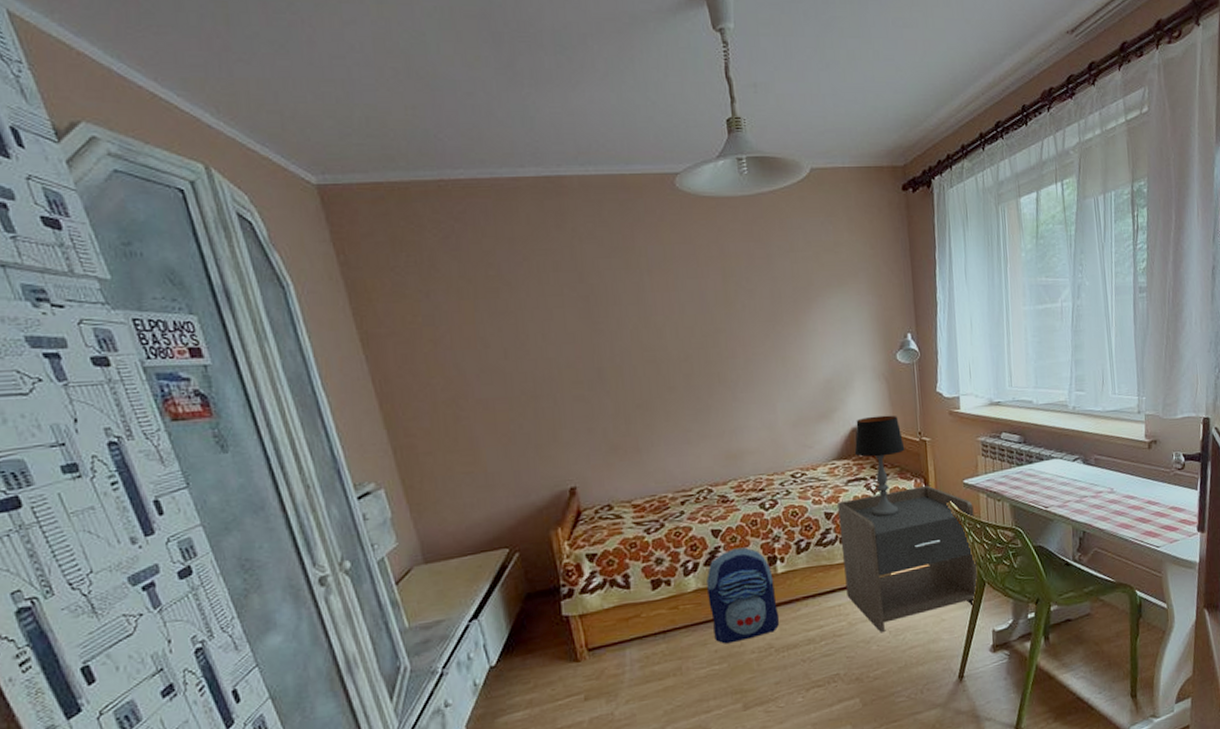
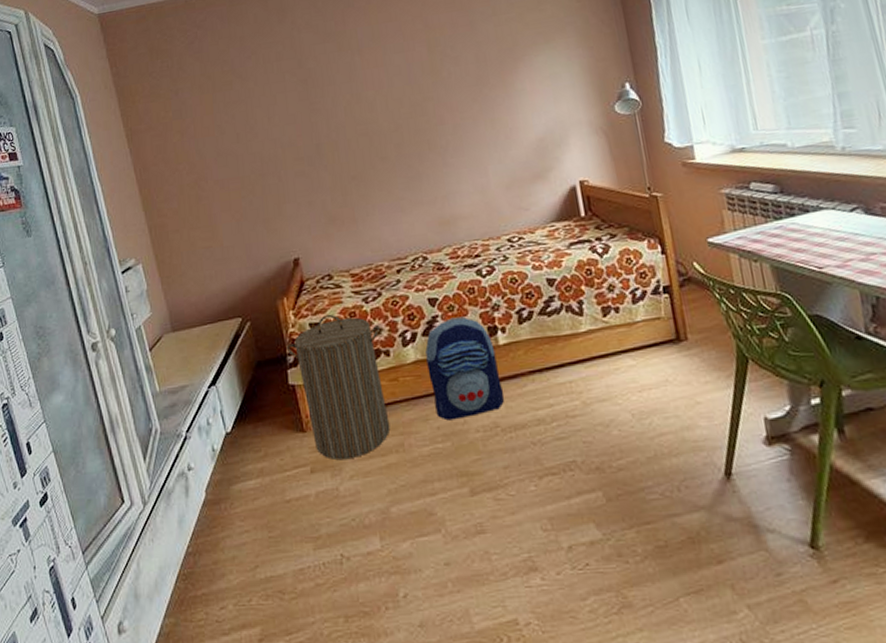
laundry hamper: none [560,545,669,687] -> present [286,315,391,461]
nightstand: present [838,485,978,632] -> none [560,245,739,414]
table lamp: present [854,415,905,517] -> none [574,170,633,283]

